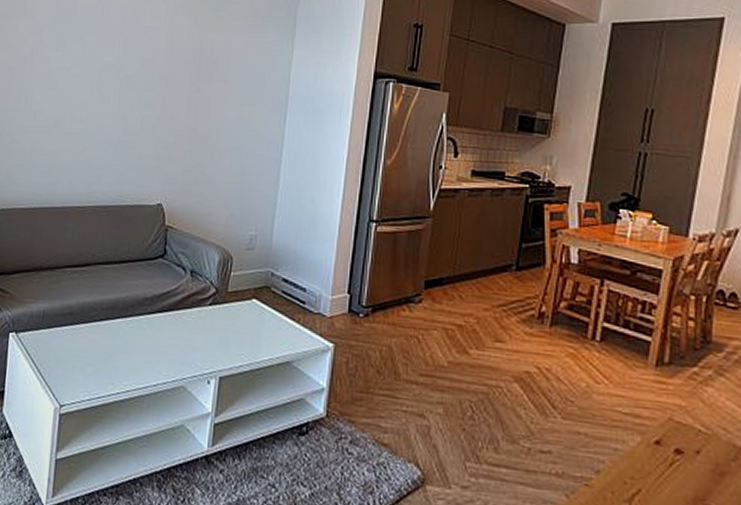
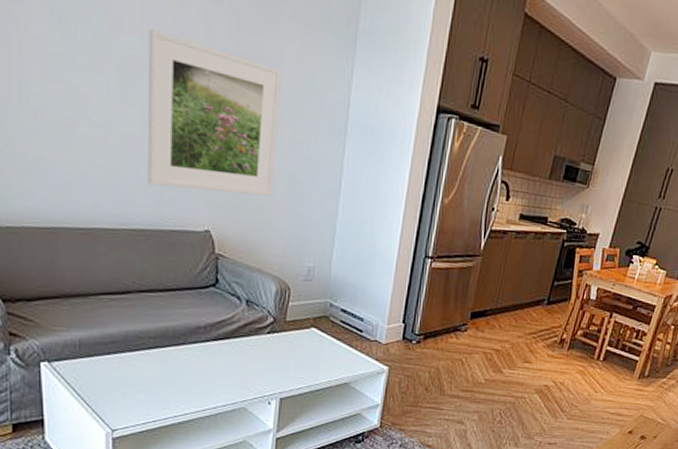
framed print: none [113,40,229,169] -> present [148,30,281,197]

